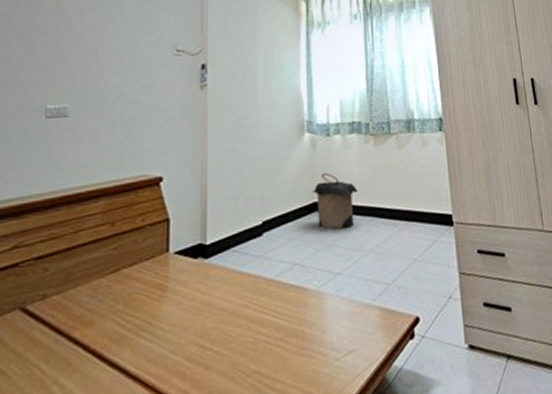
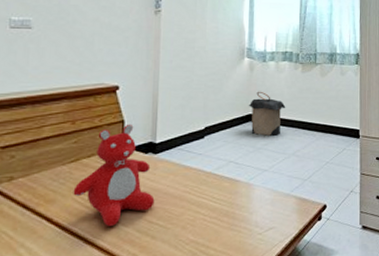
teddy bear: none [112,222,207,356] -> present [73,124,155,227]

